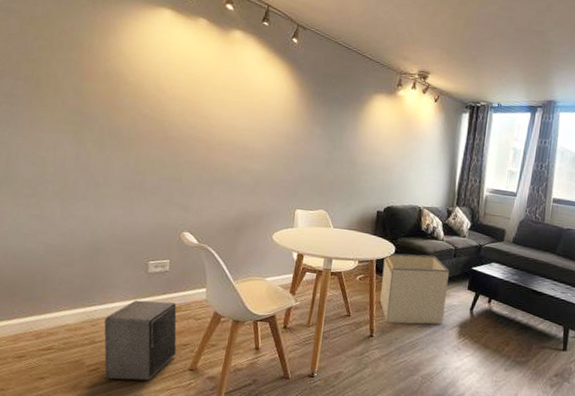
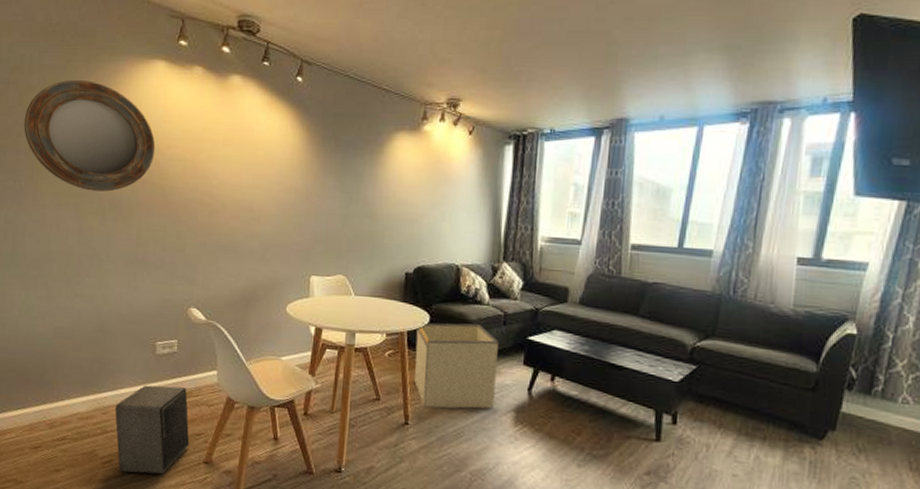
home mirror: none [24,15,158,123] -> present [24,80,156,192]

